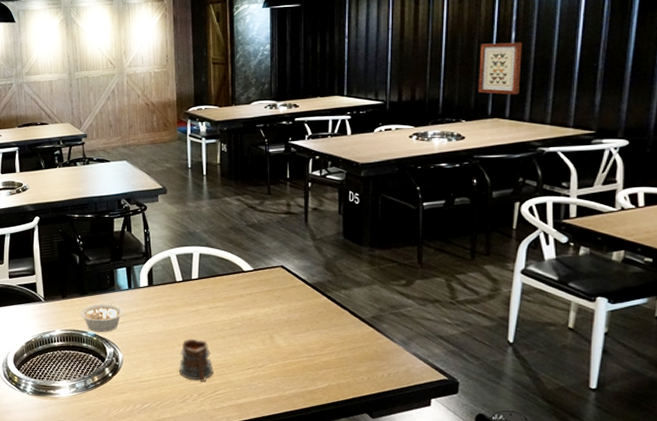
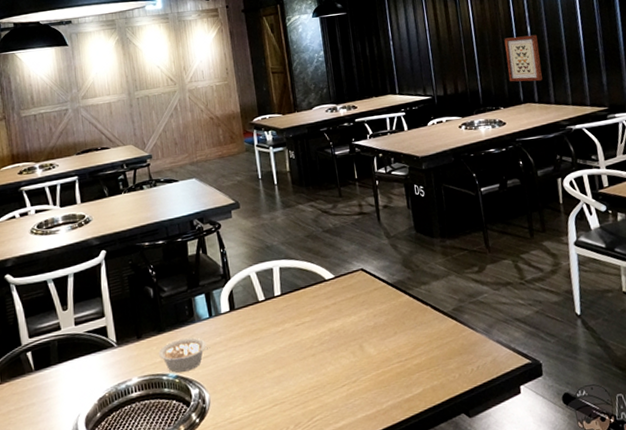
mug: present [179,338,213,382] -> none [271,361,308,410]

